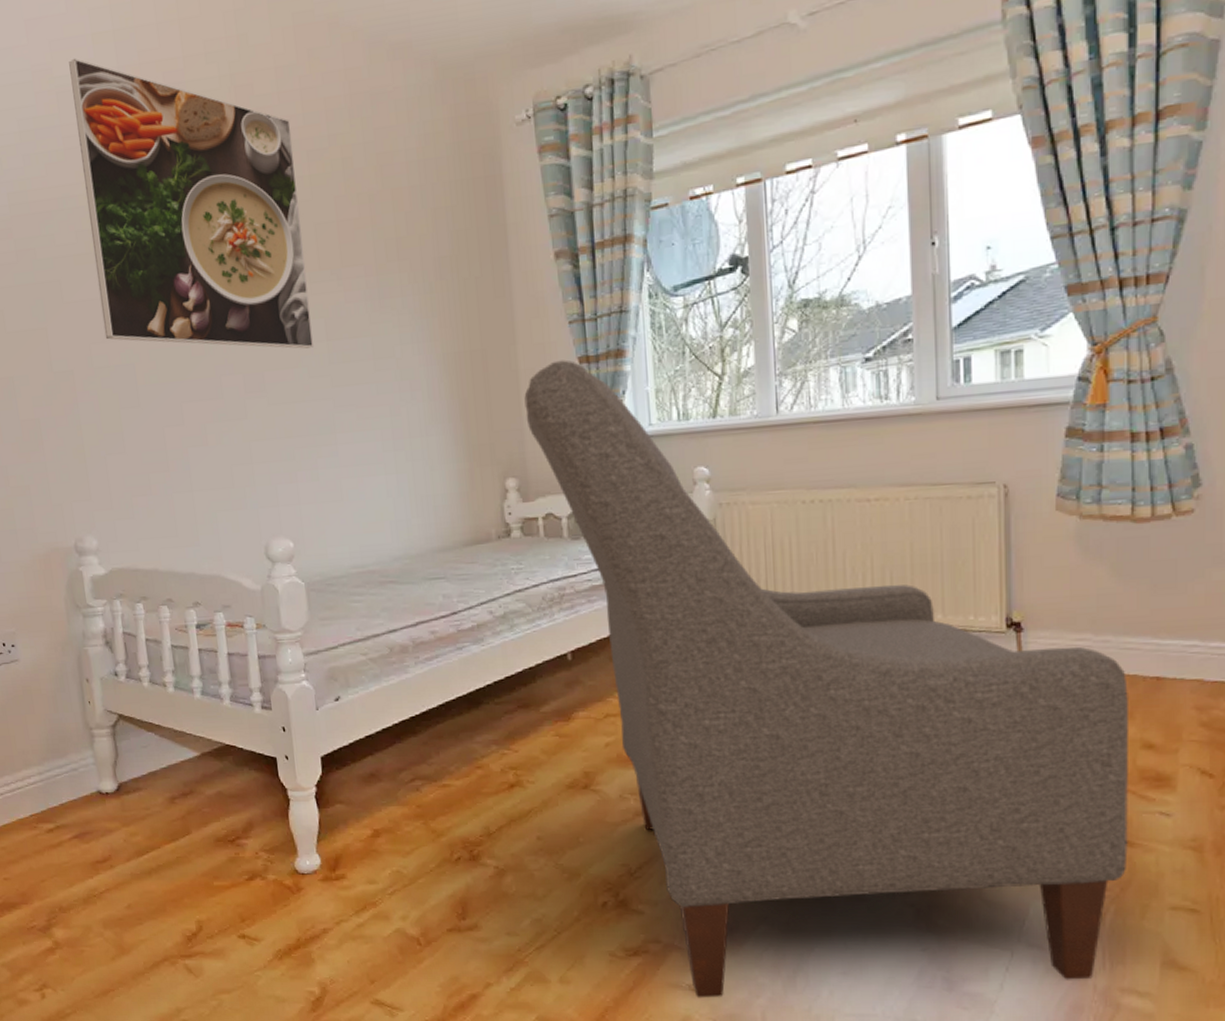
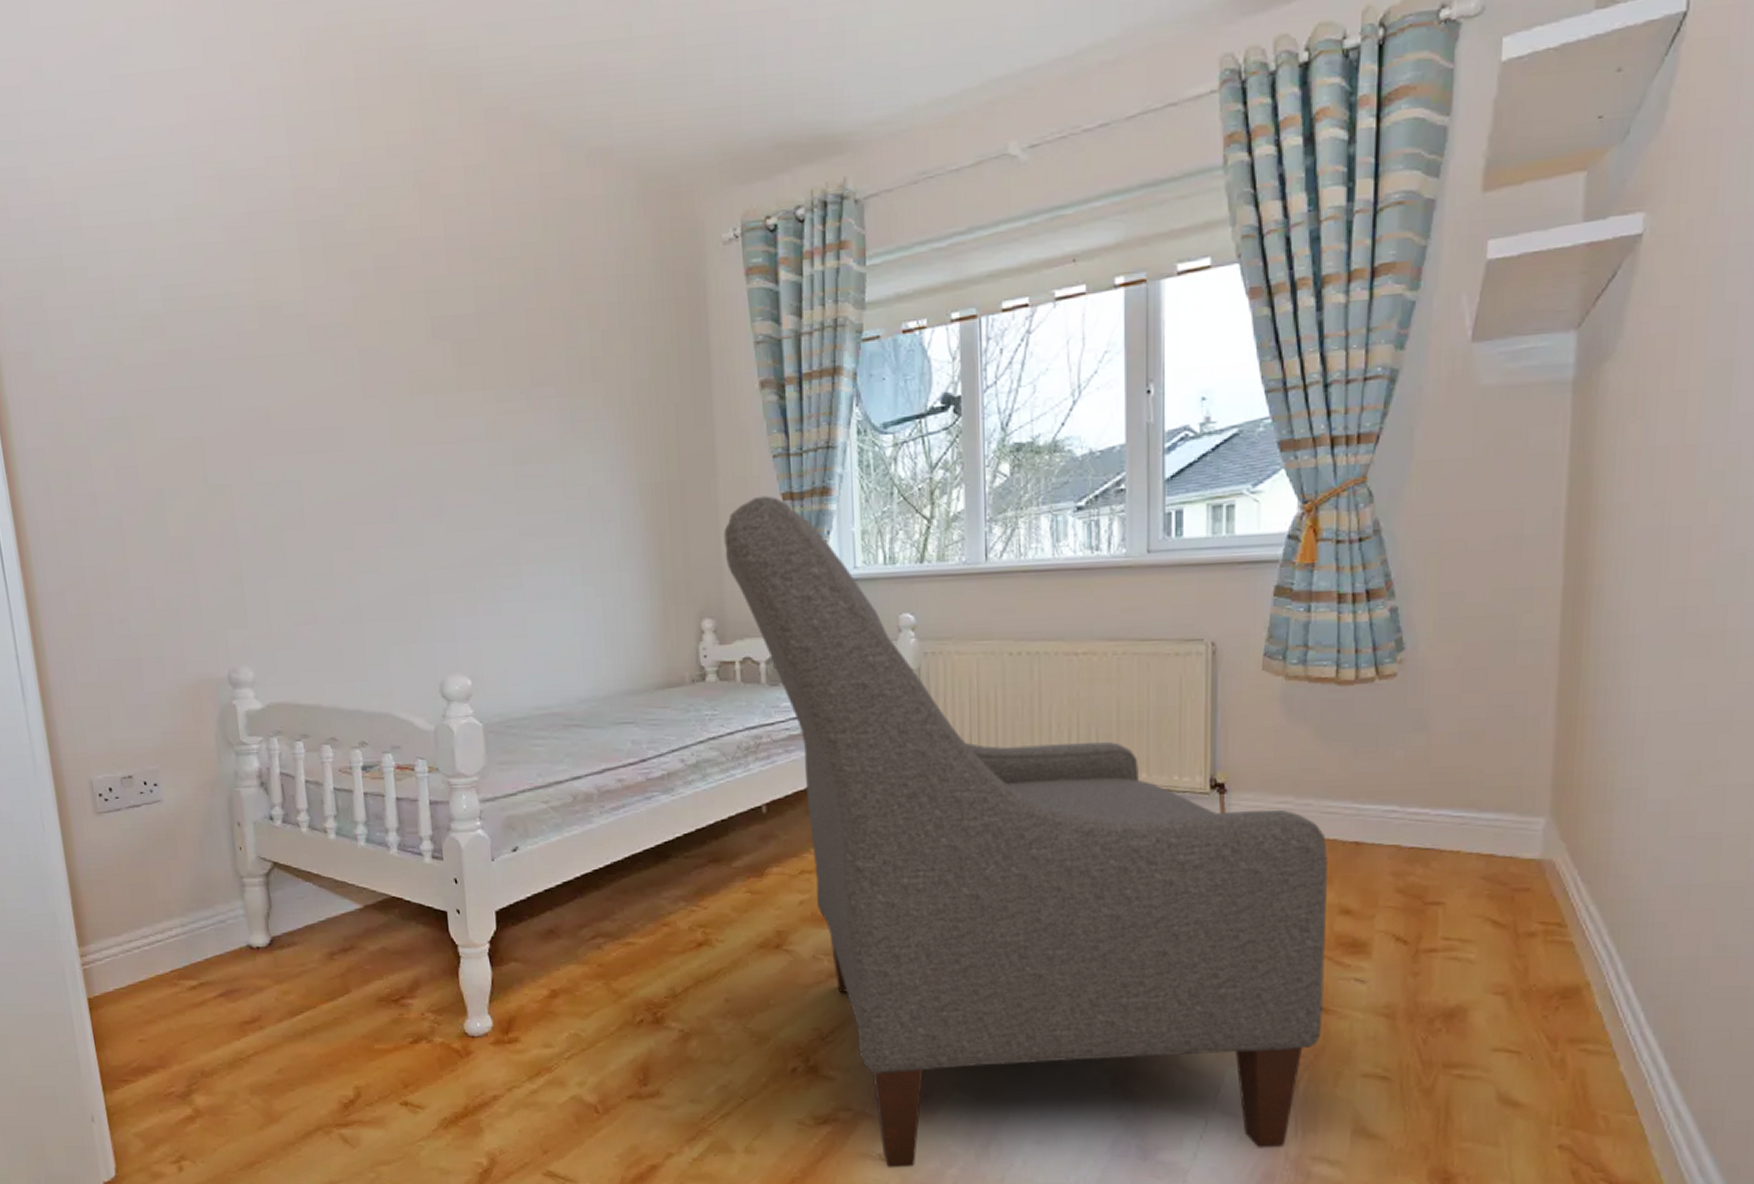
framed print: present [69,58,314,349] -> none [234,142,500,472]

